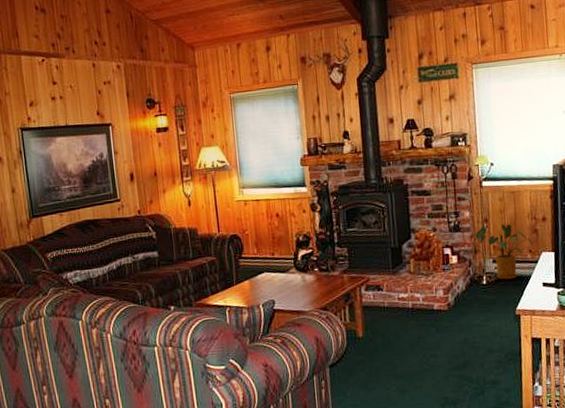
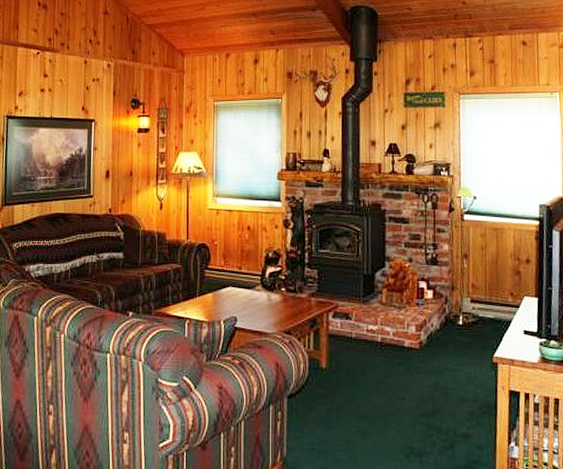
house plant: present [475,224,533,280] -> none [453,261,515,323]

